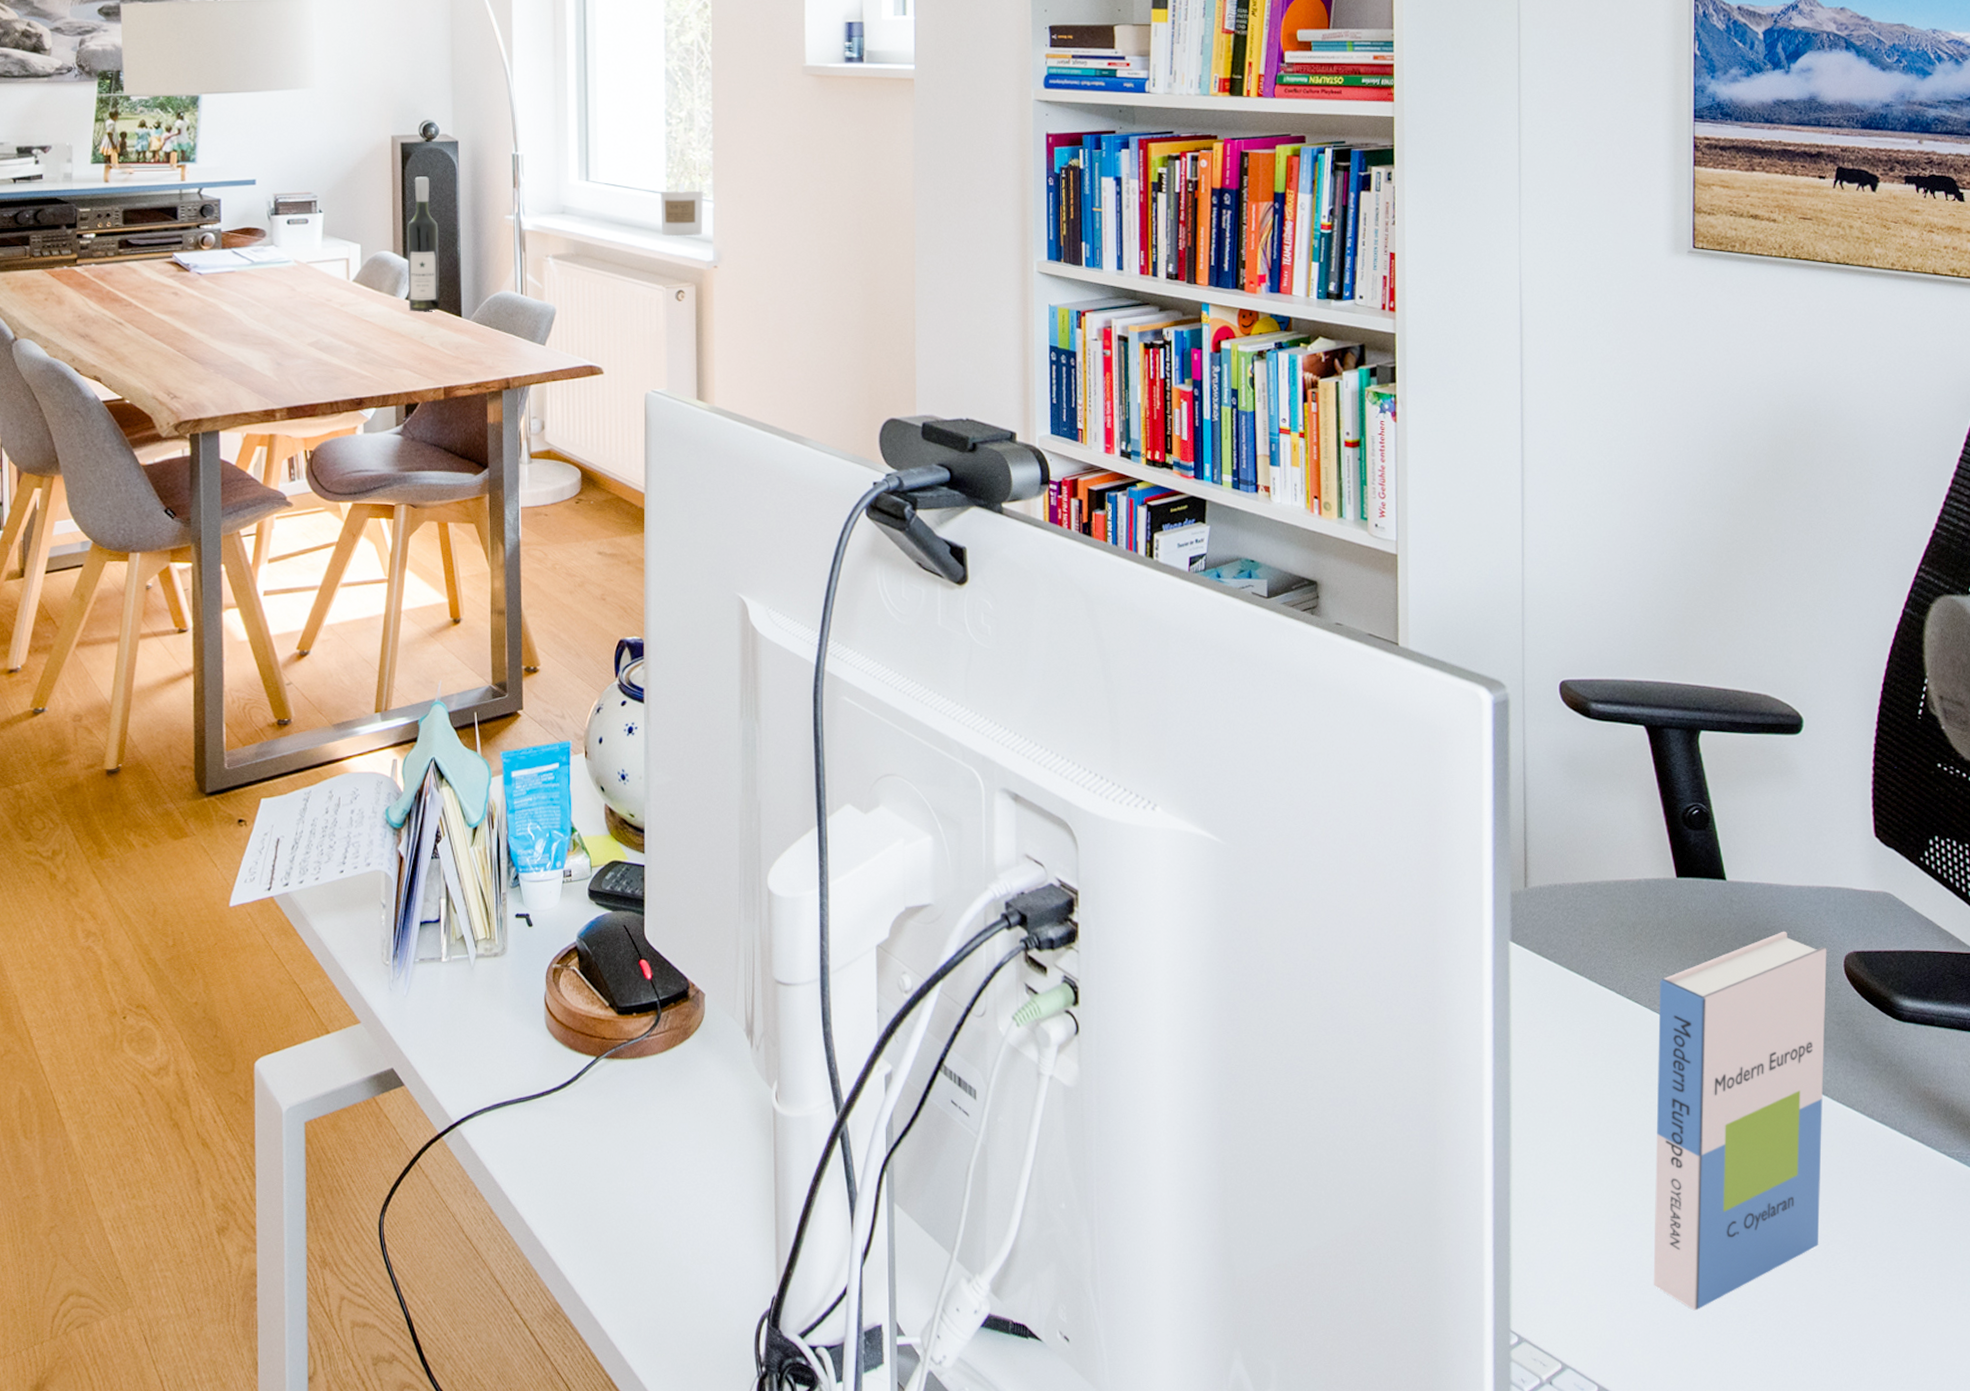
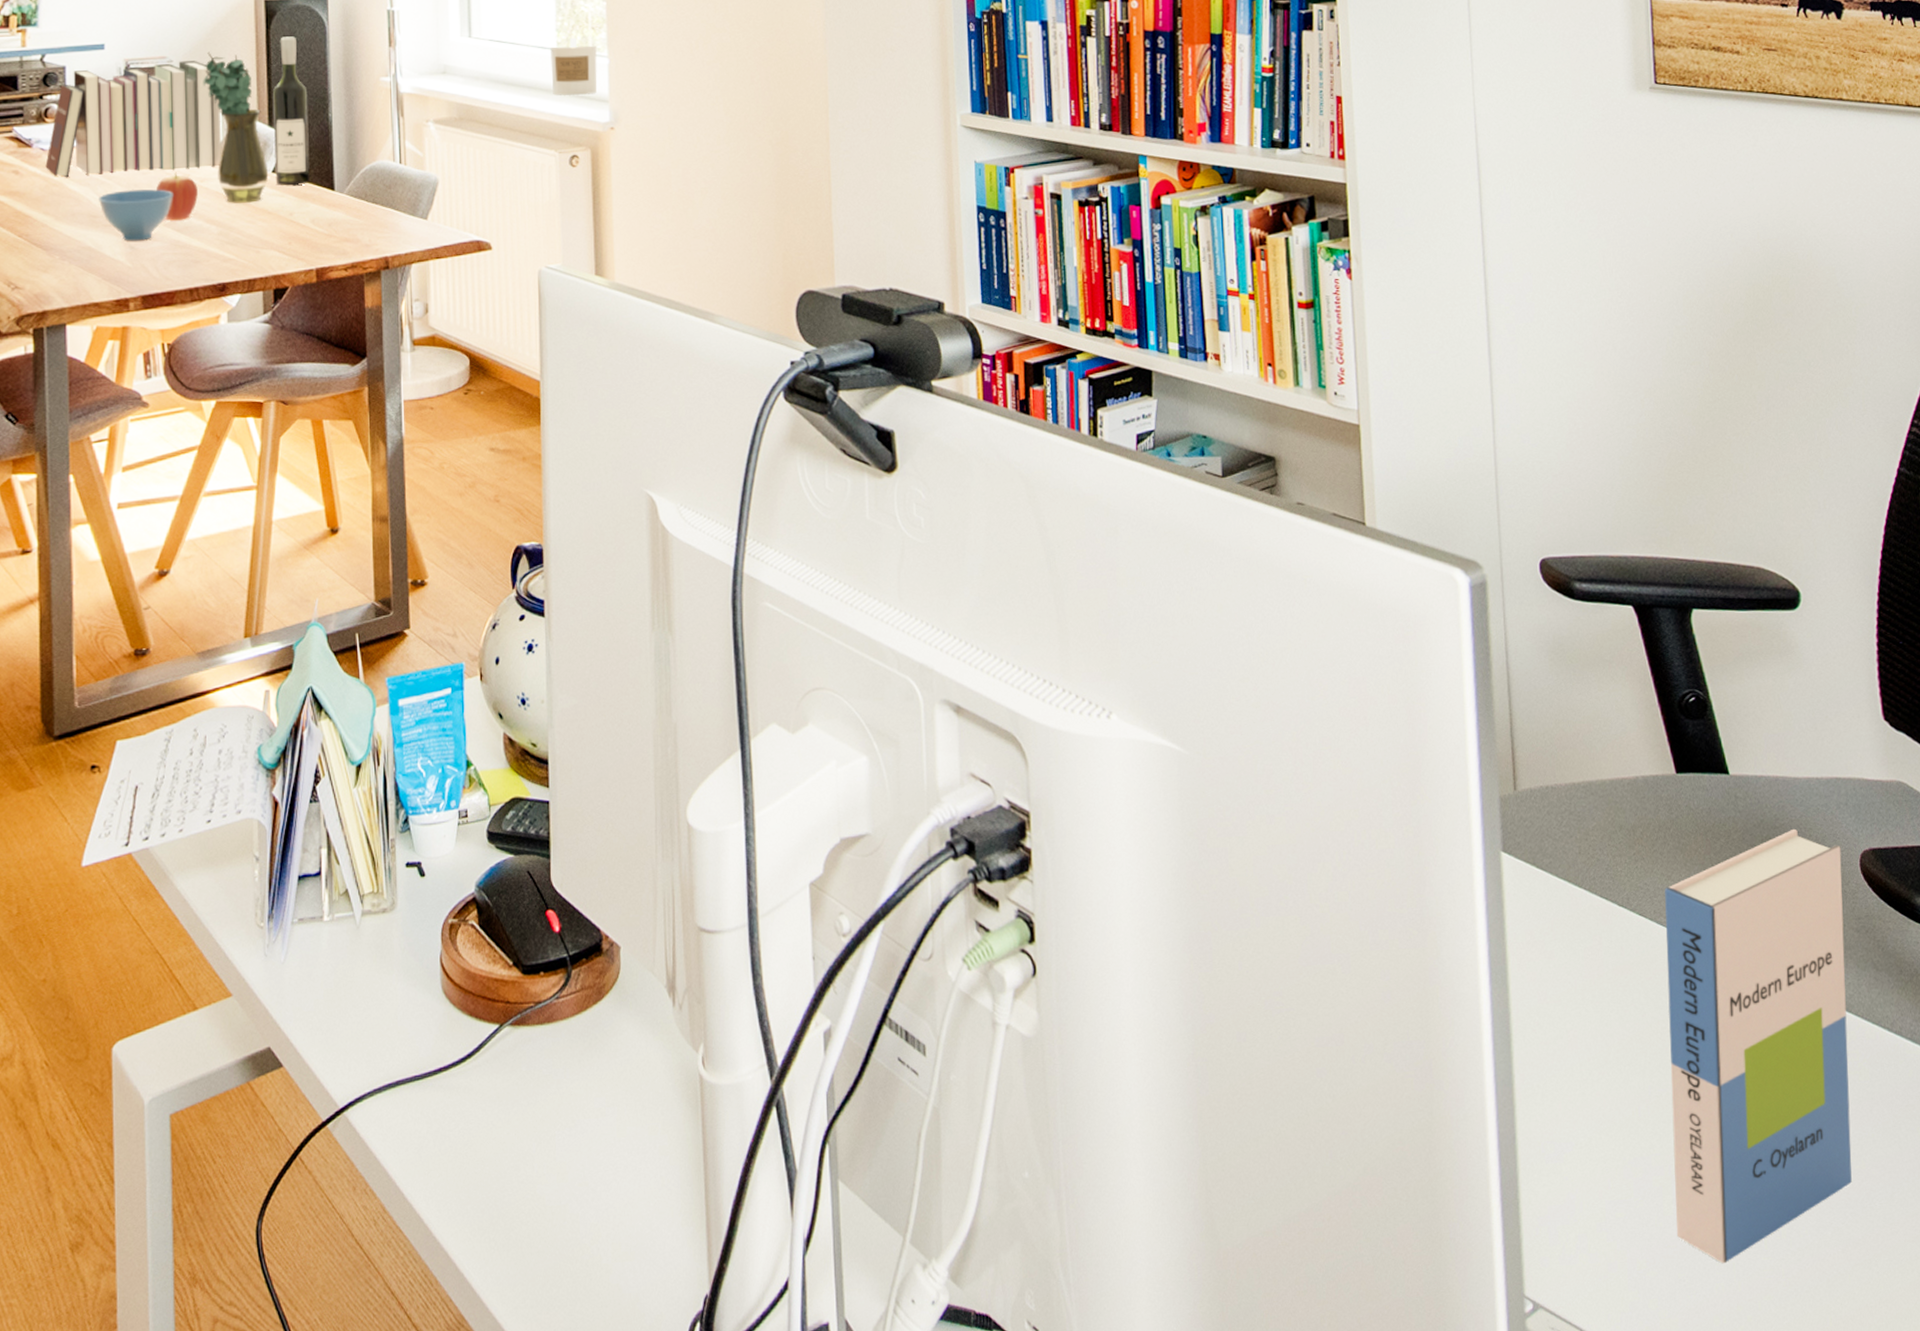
books: none [202,197,360,300] -> present [45,61,221,178]
bowl: none [248,311,316,358] -> present [98,189,173,241]
fruit: none [301,297,338,341] -> present [156,172,198,221]
vase: none [344,189,402,326] -> present [203,51,268,203]

